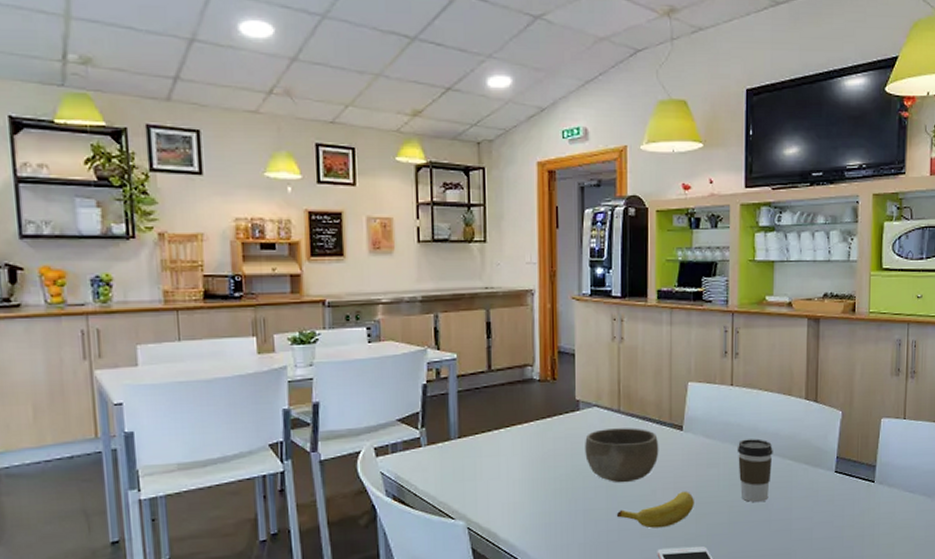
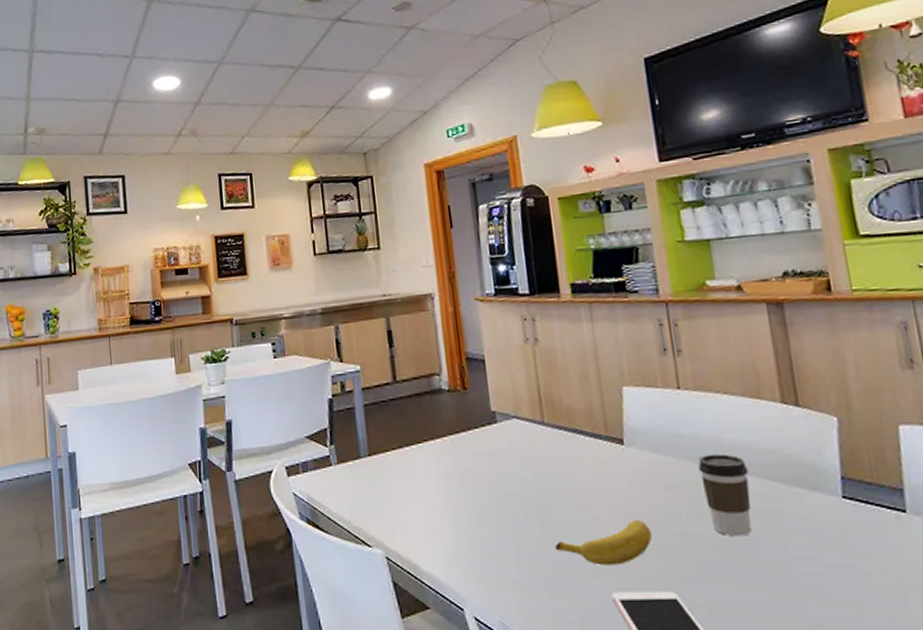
bowl: present [585,428,659,483] -> none [507,442,598,509]

